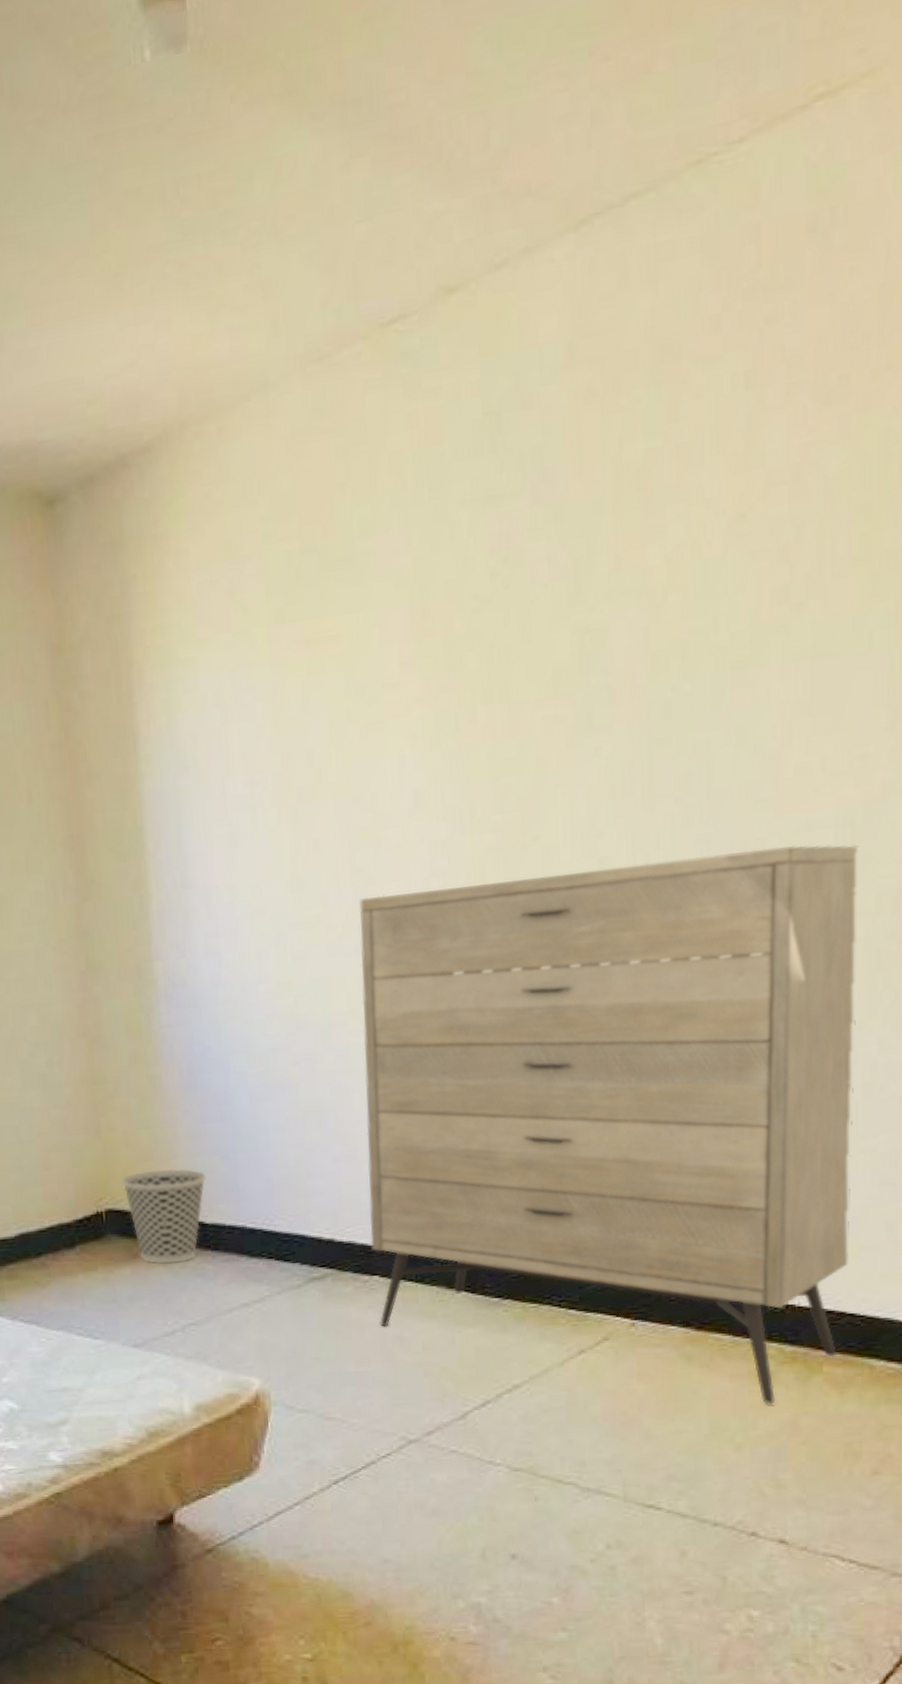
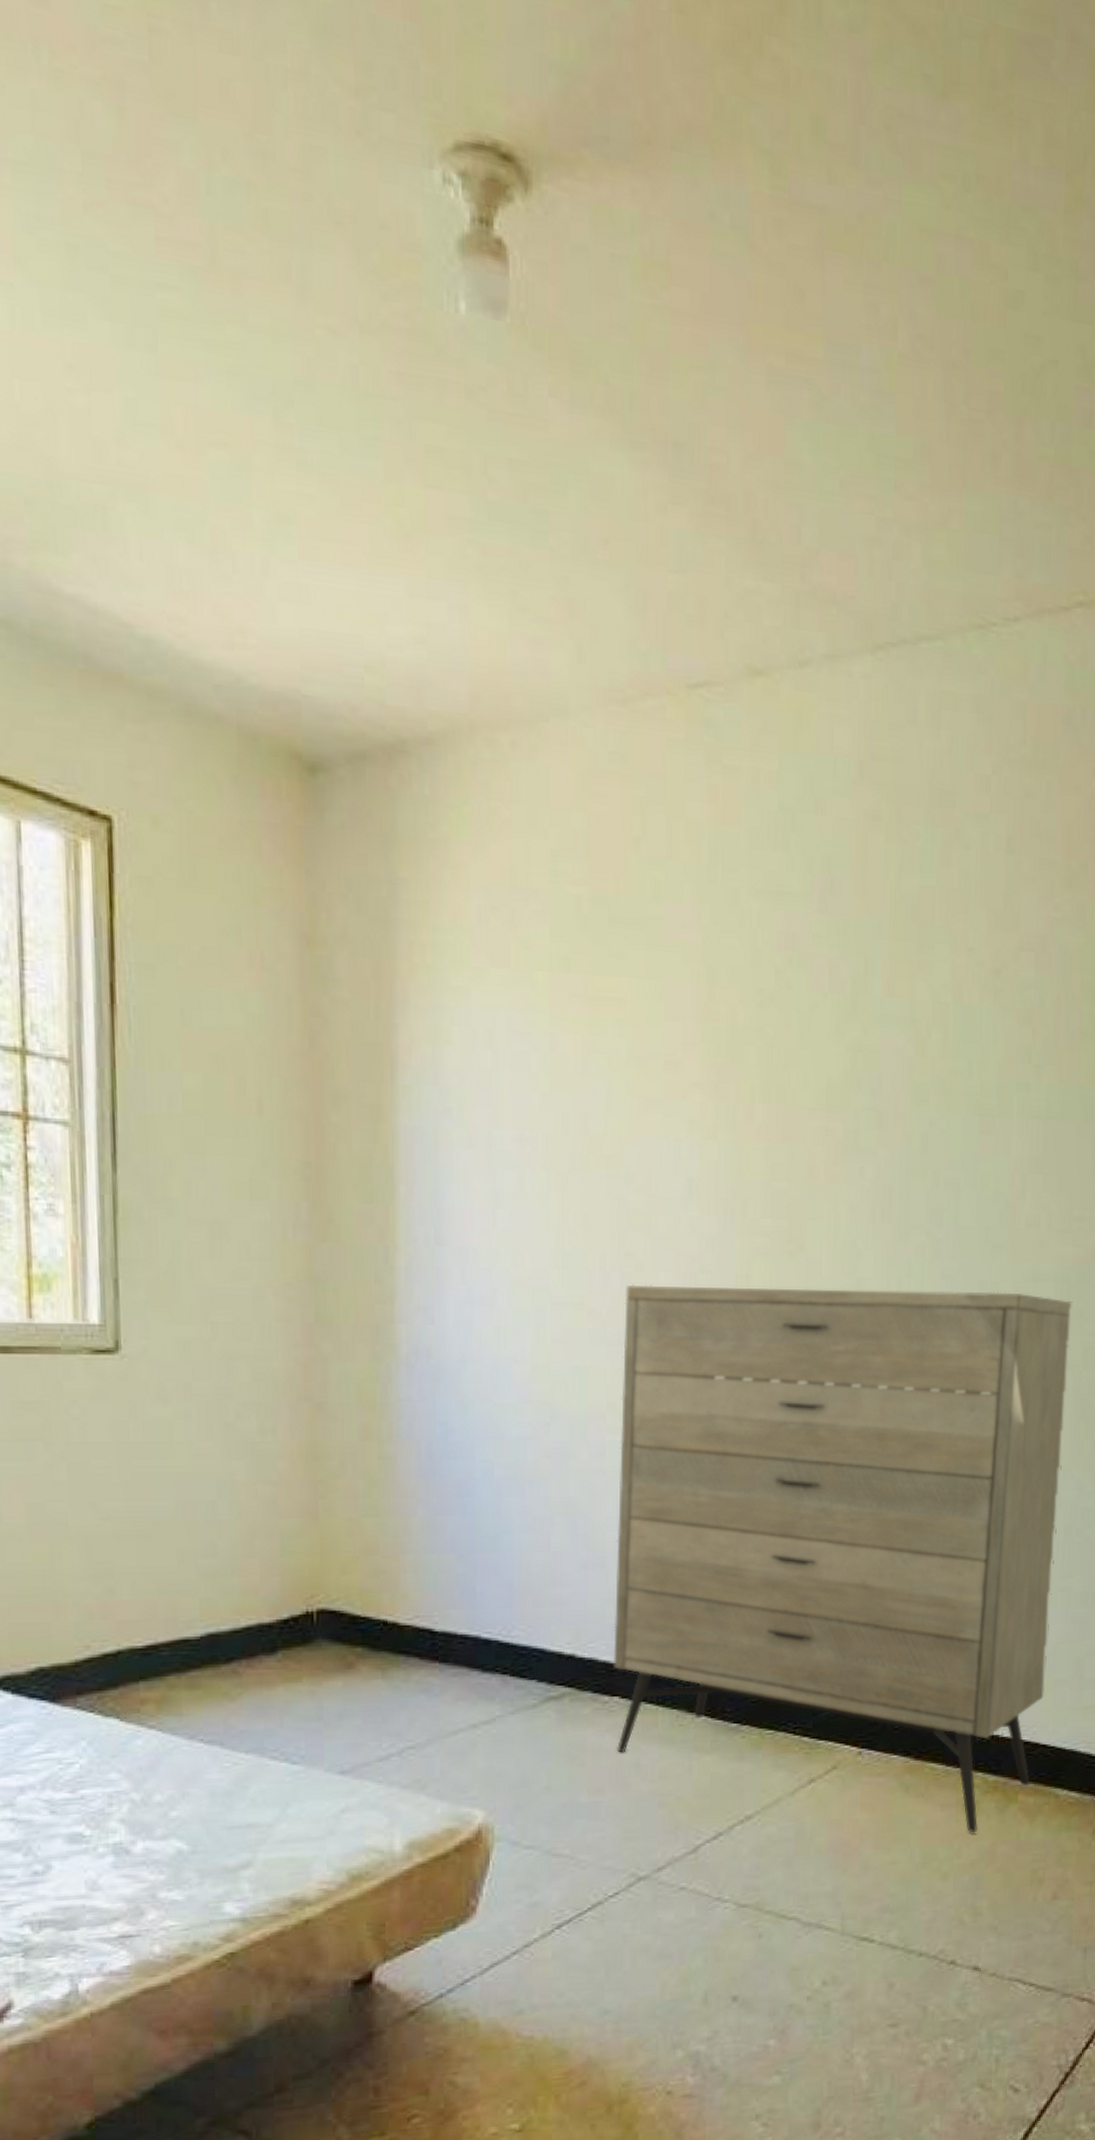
wastebasket: present [122,1168,206,1265] -> none [340,1565,439,1677]

